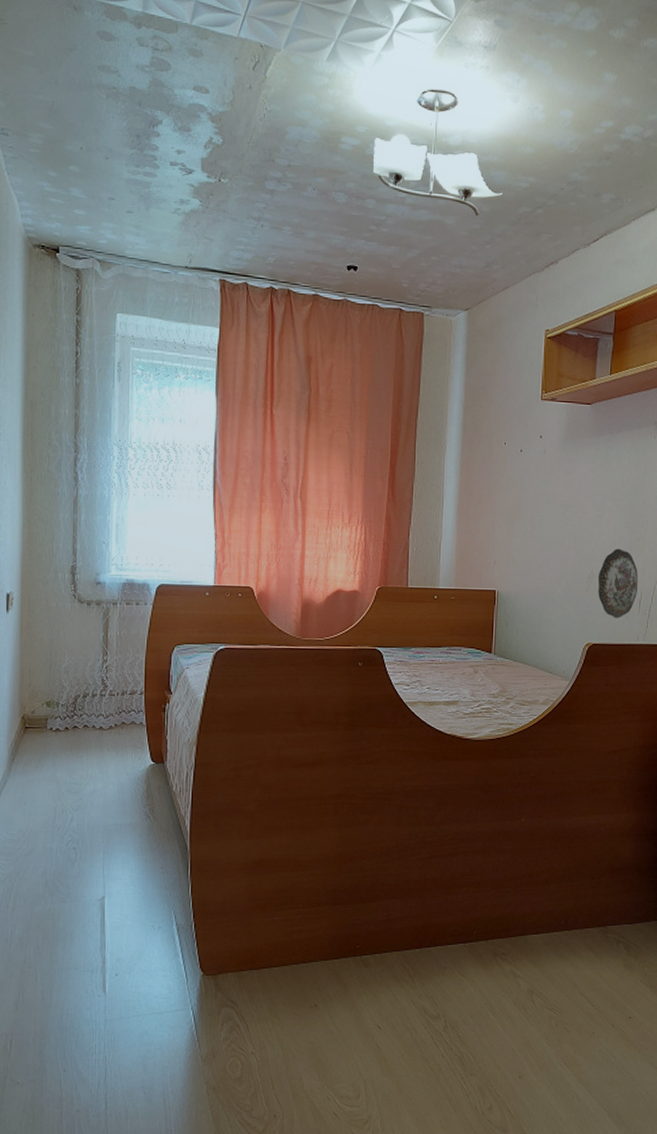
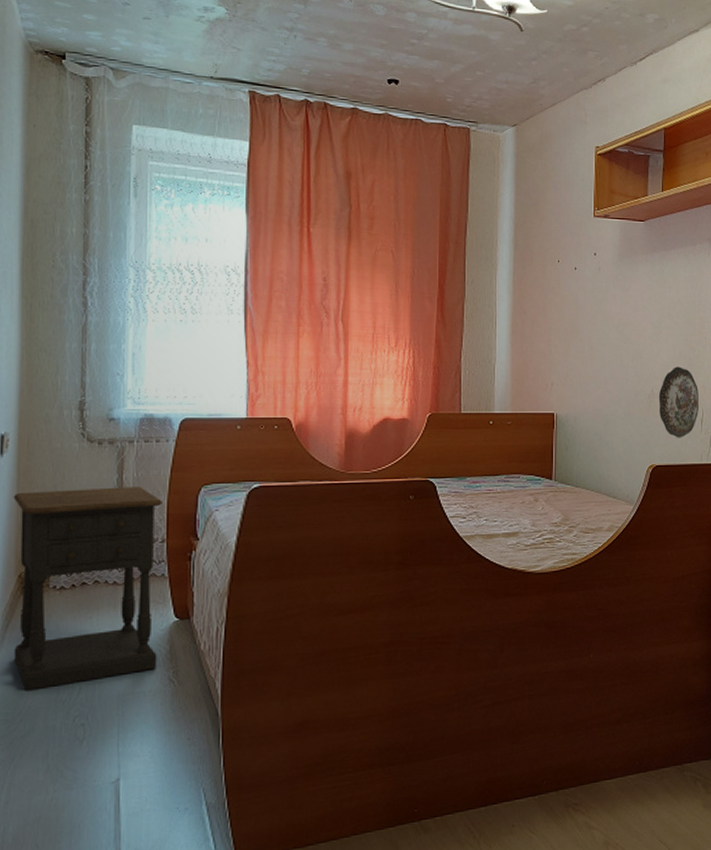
nightstand: none [17,643,141,817] -> present [13,487,162,691]

